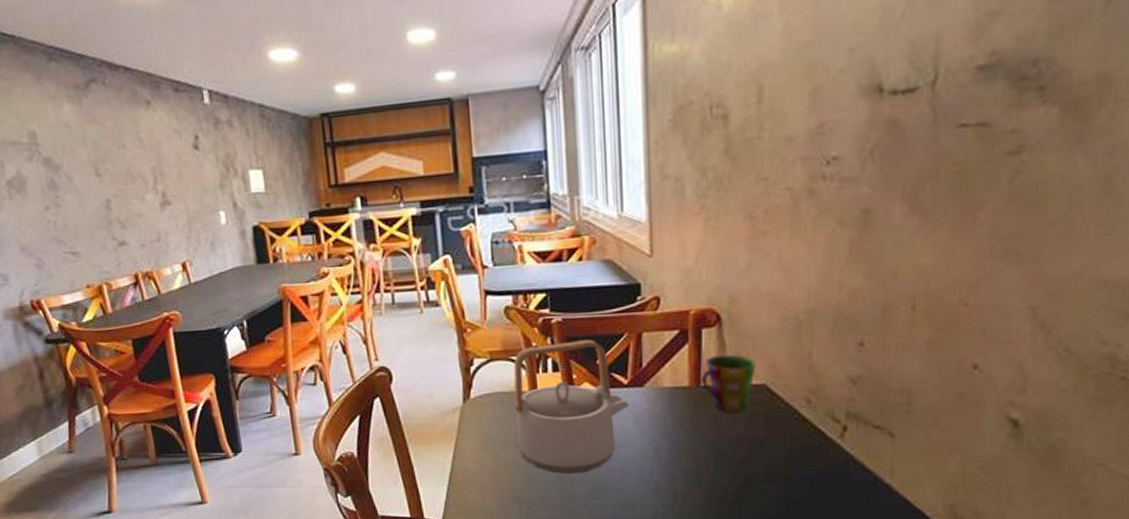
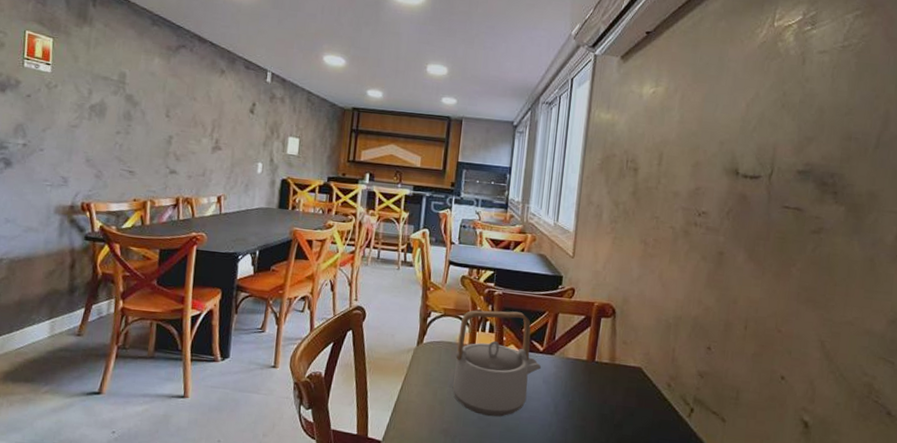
cup: present [701,354,756,412] -> none [596,339,636,386]

